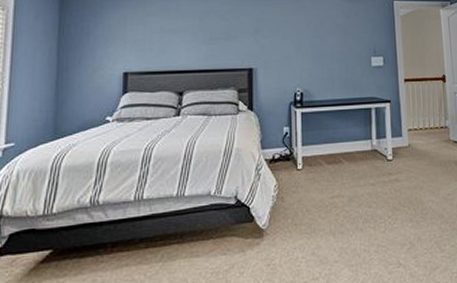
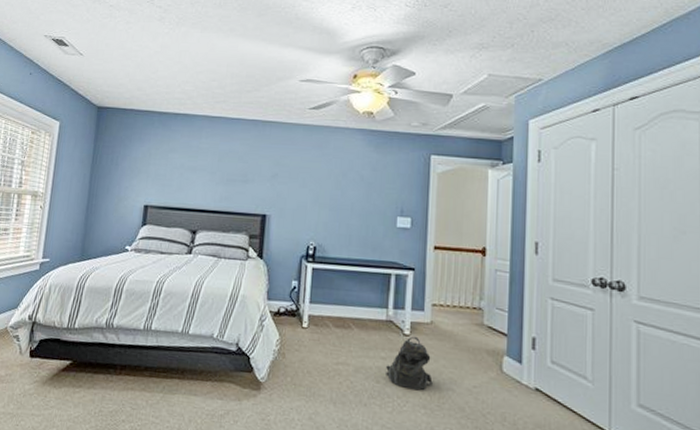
backpack: none [376,160,416,207] -> present [386,336,433,390]

